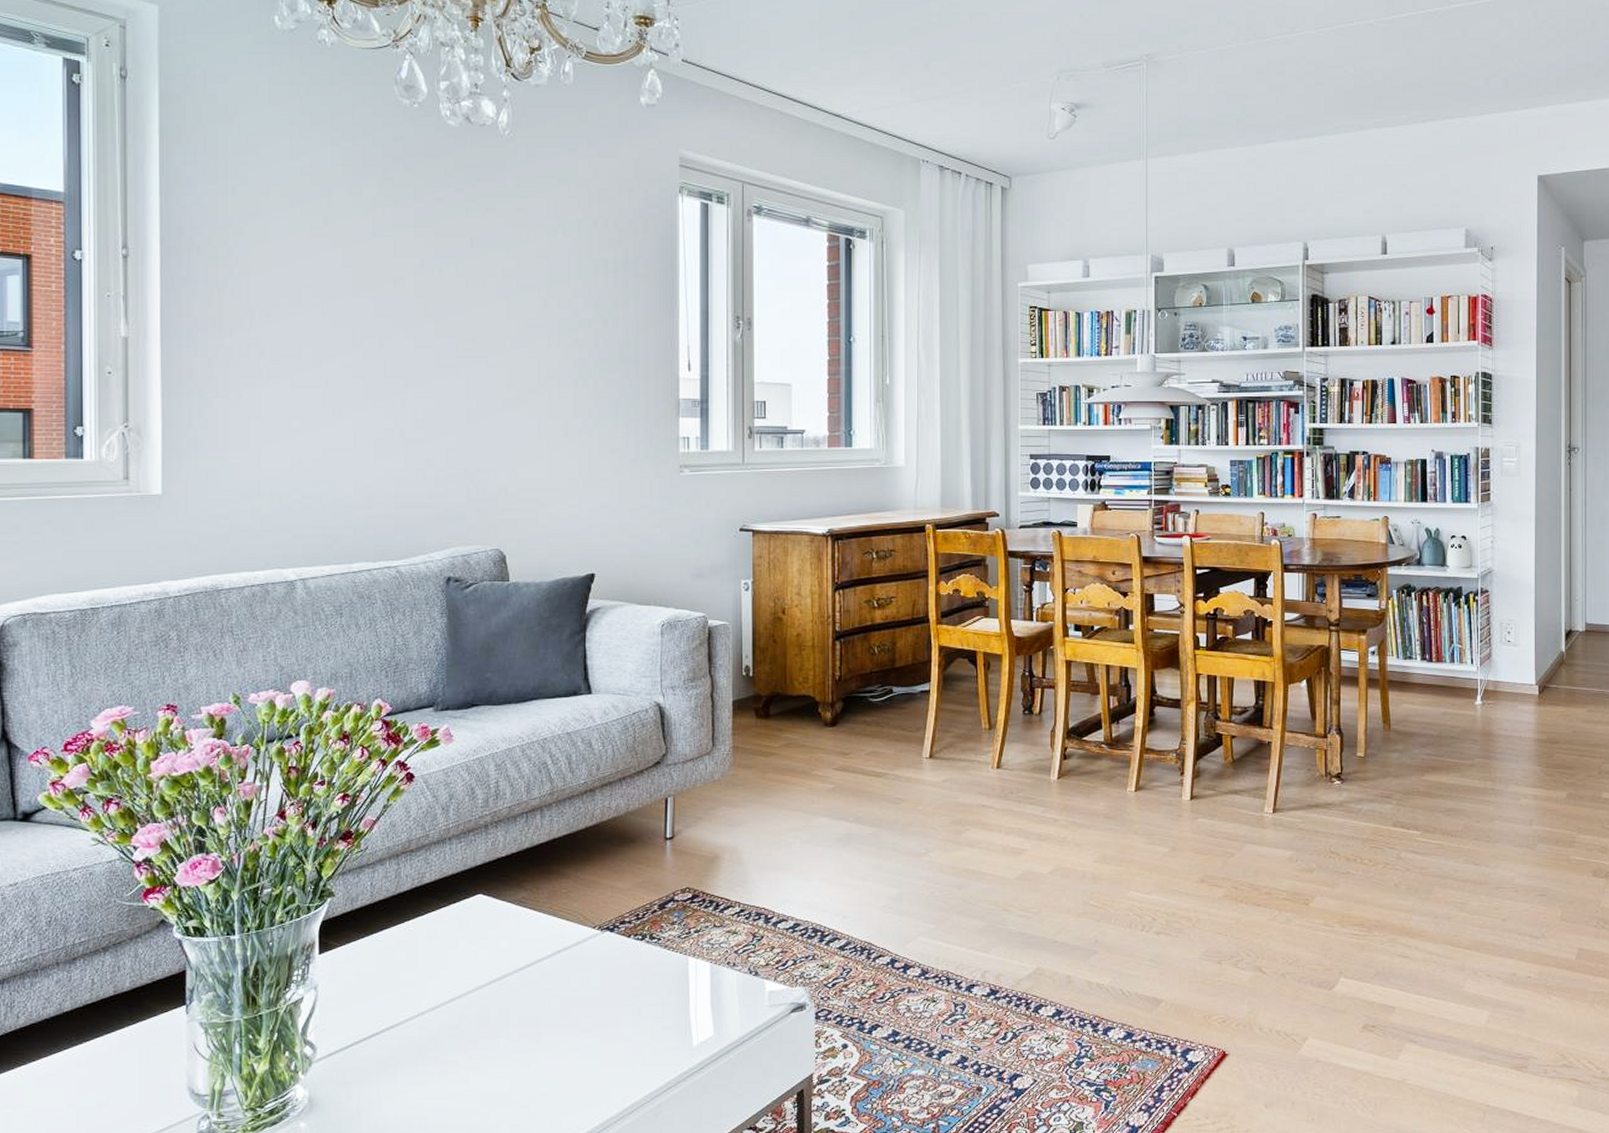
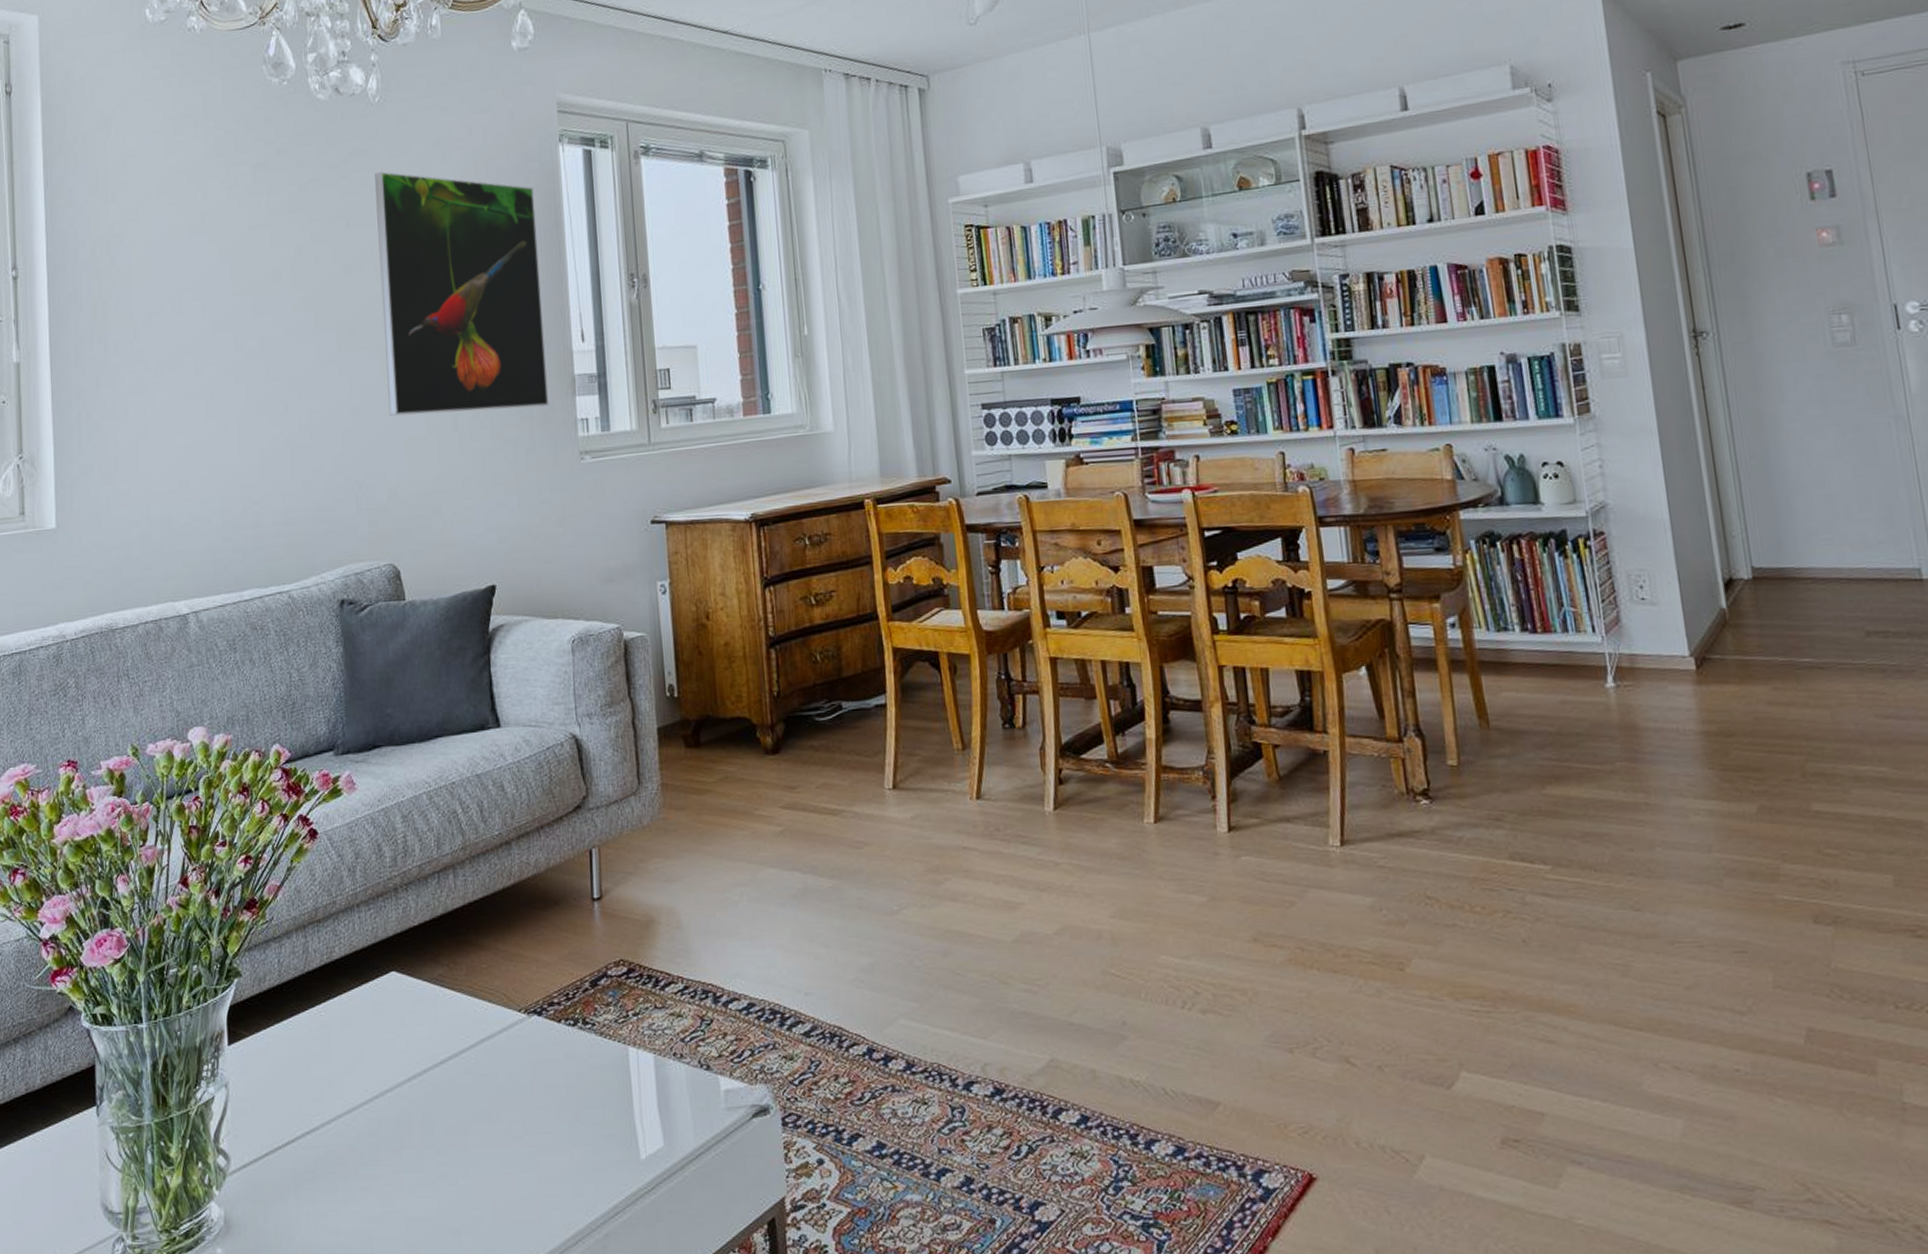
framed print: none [501,199,655,424] -> present [375,171,550,416]

